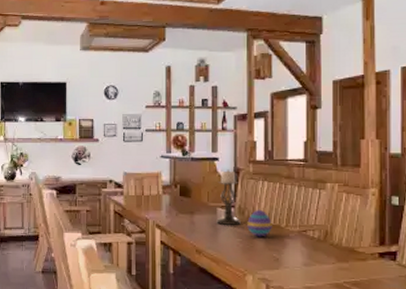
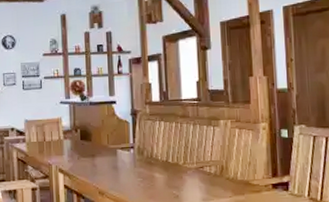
candle holder: present [216,169,241,225] -> none [116,111,141,166]
decorative egg: present [247,209,272,237] -> none [147,148,171,176]

